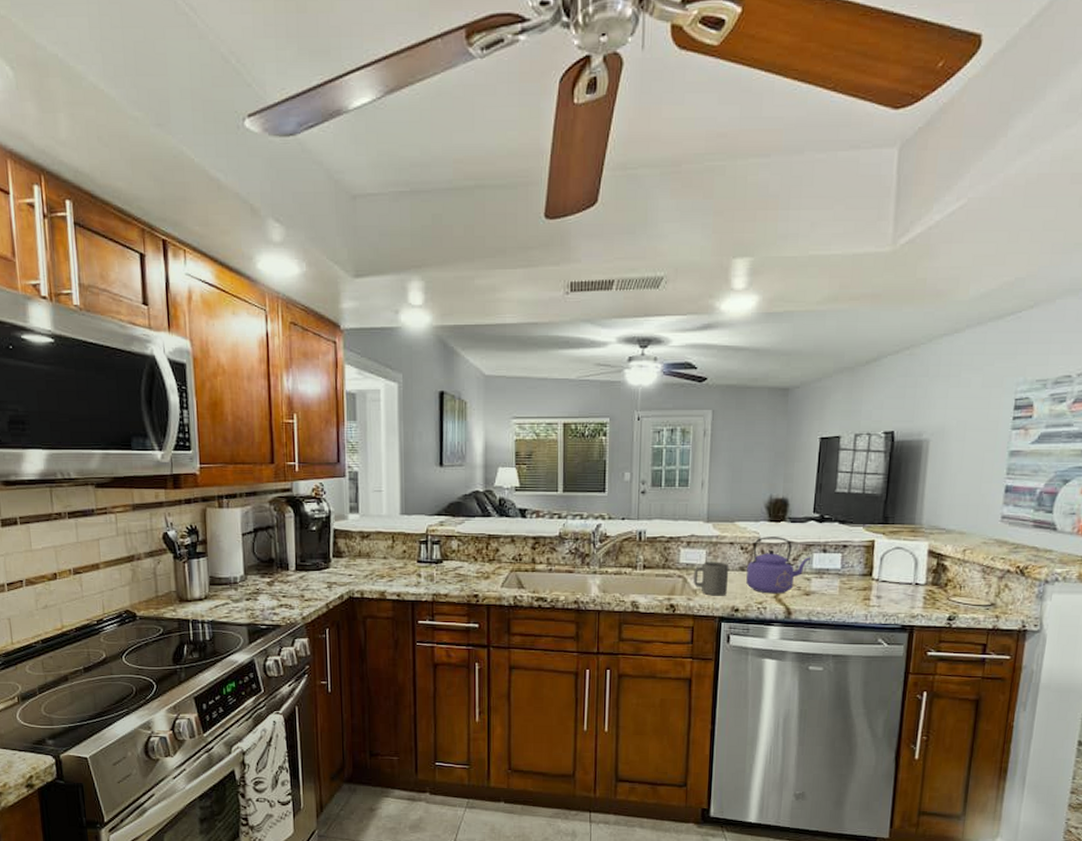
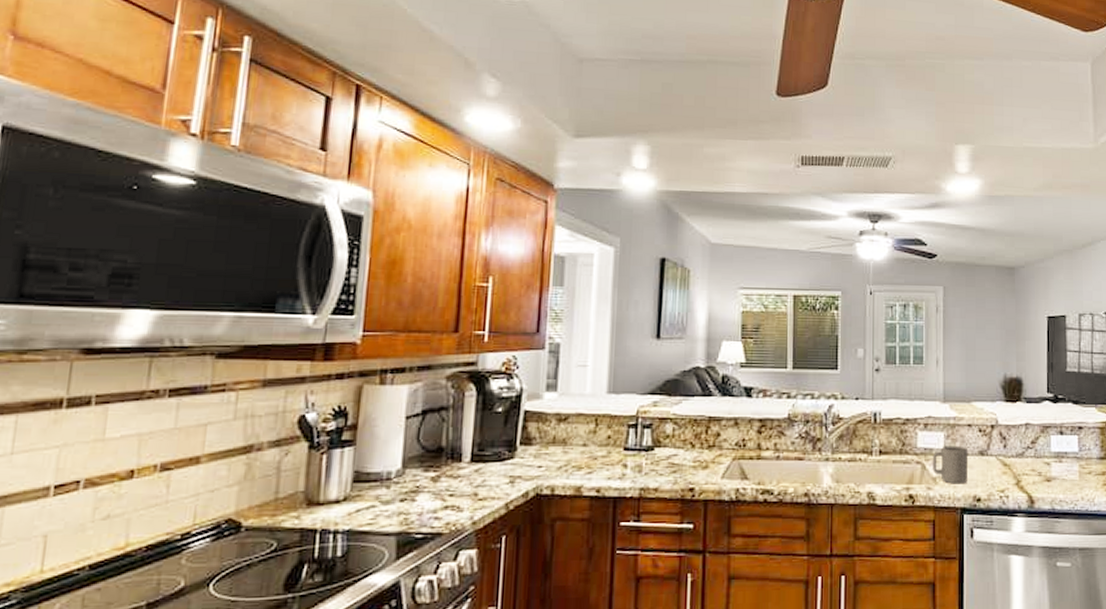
kettle: present [746,537,812,594] -> none [987,418,1049,481]

